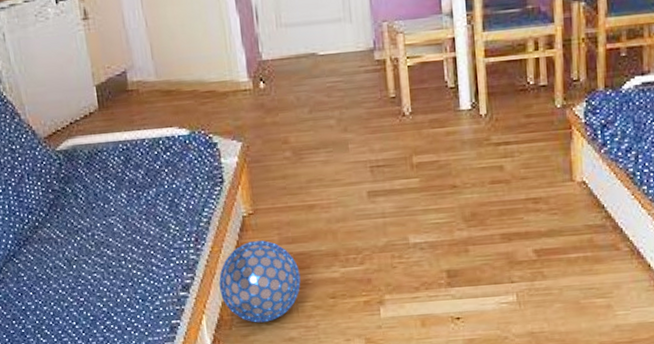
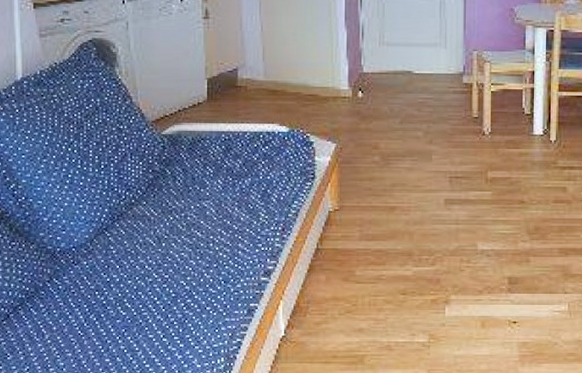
ball: present [219,240,301,323] -> none [299,235,376,312]

